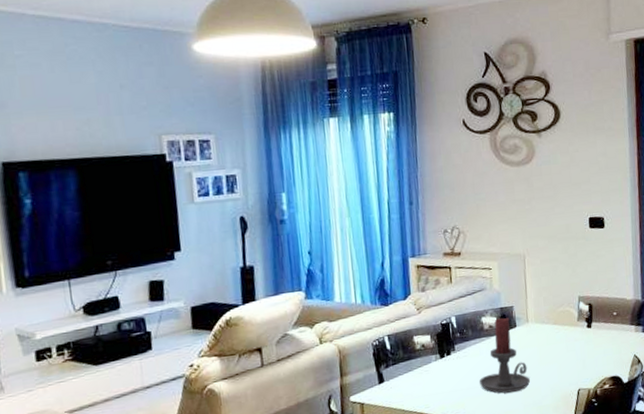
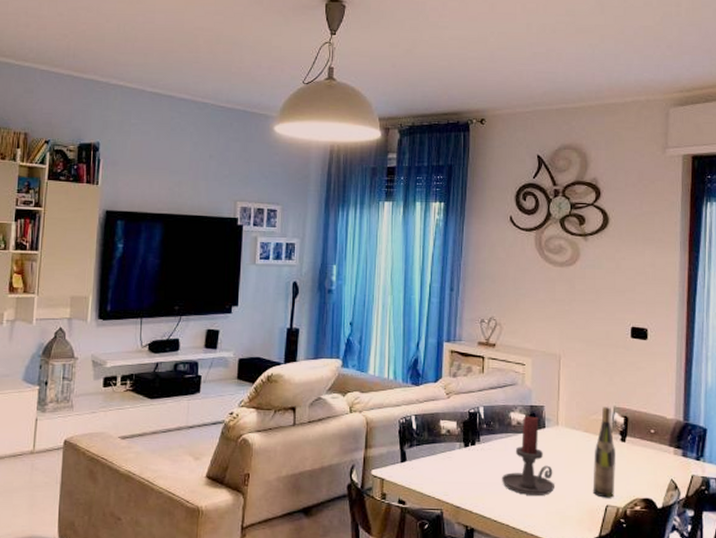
wine bottle: none [564,297,585,383] -> present [592,407,615,498]

